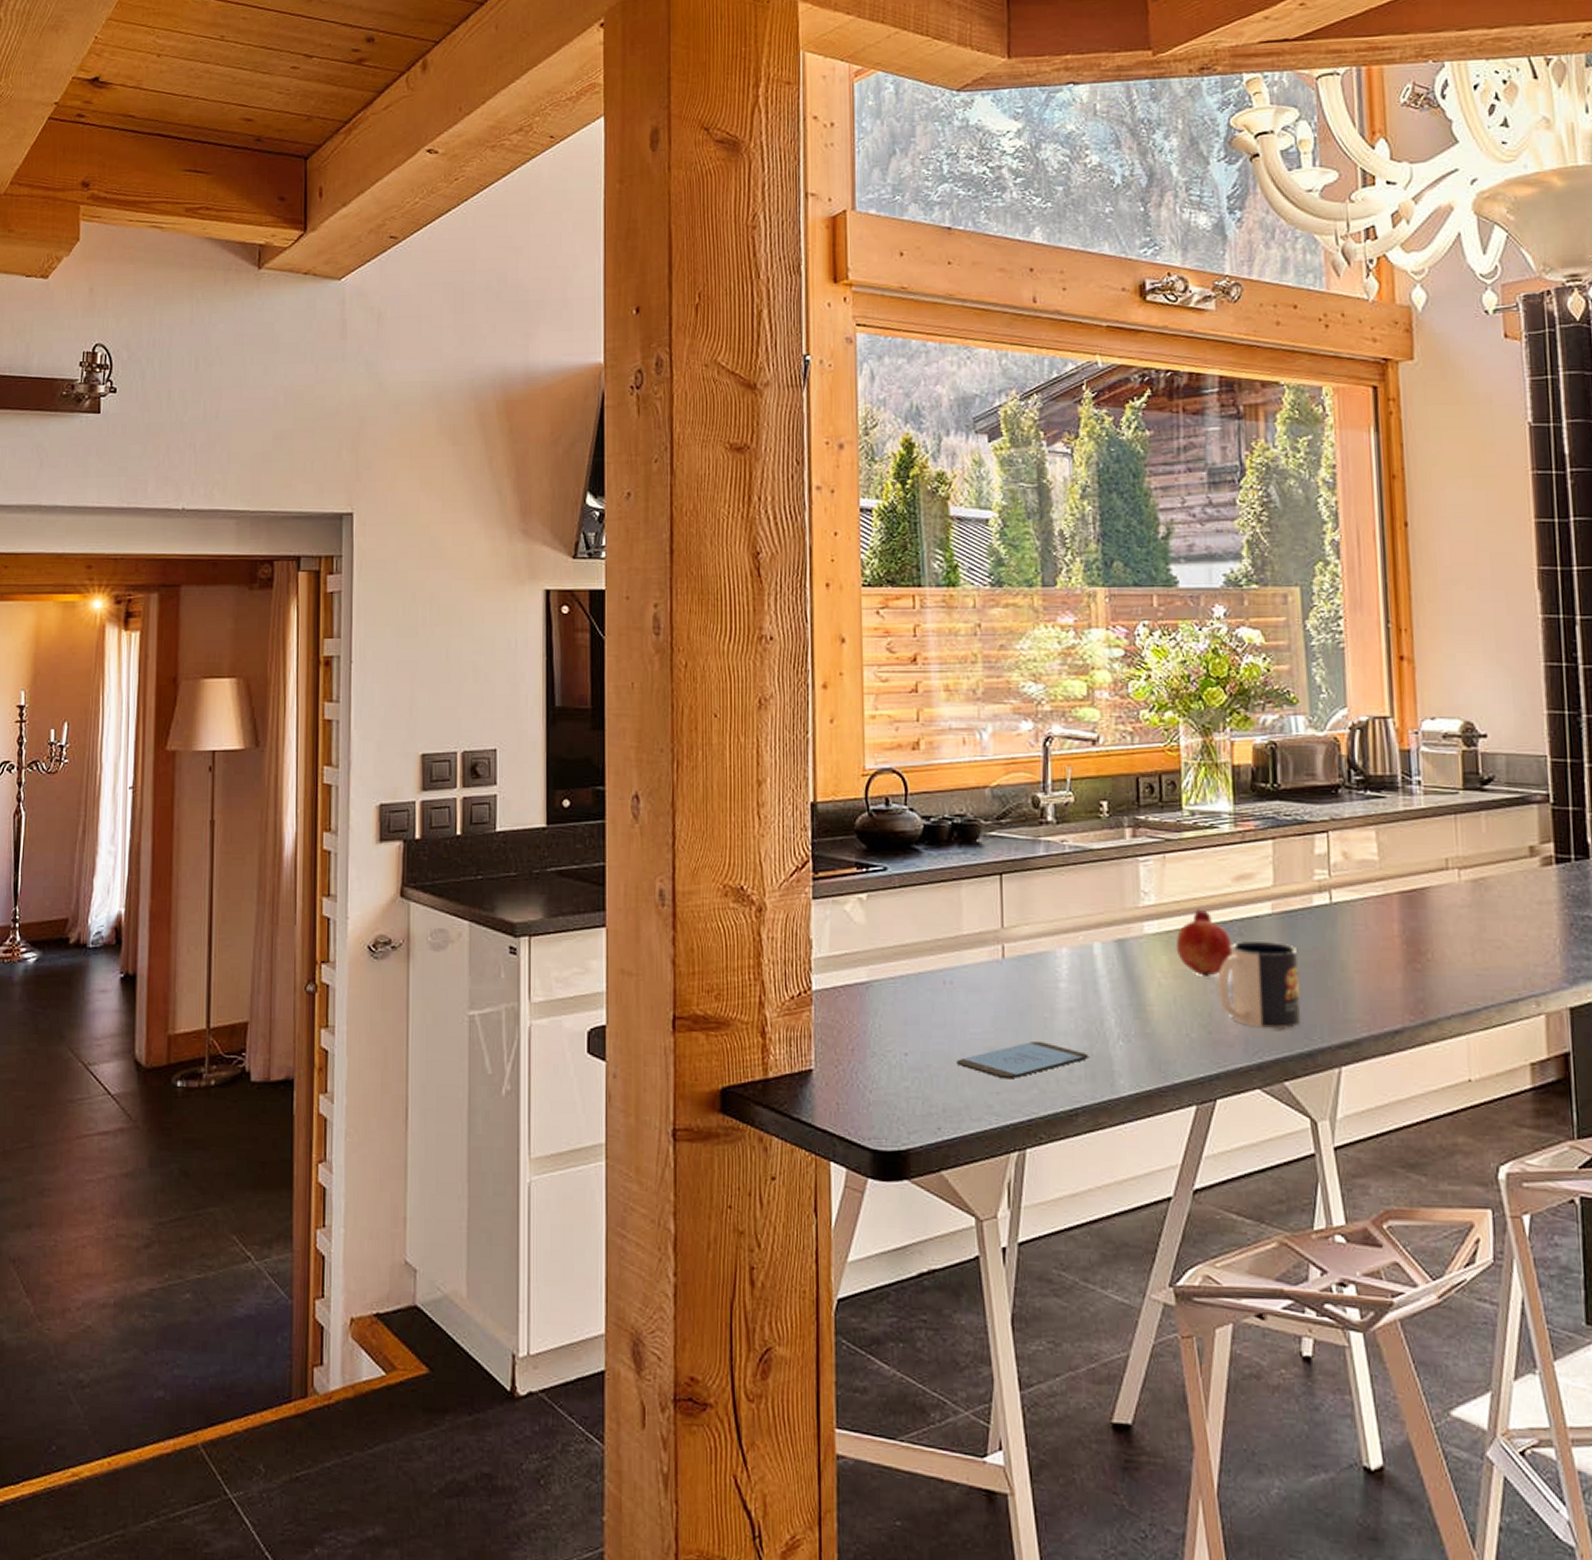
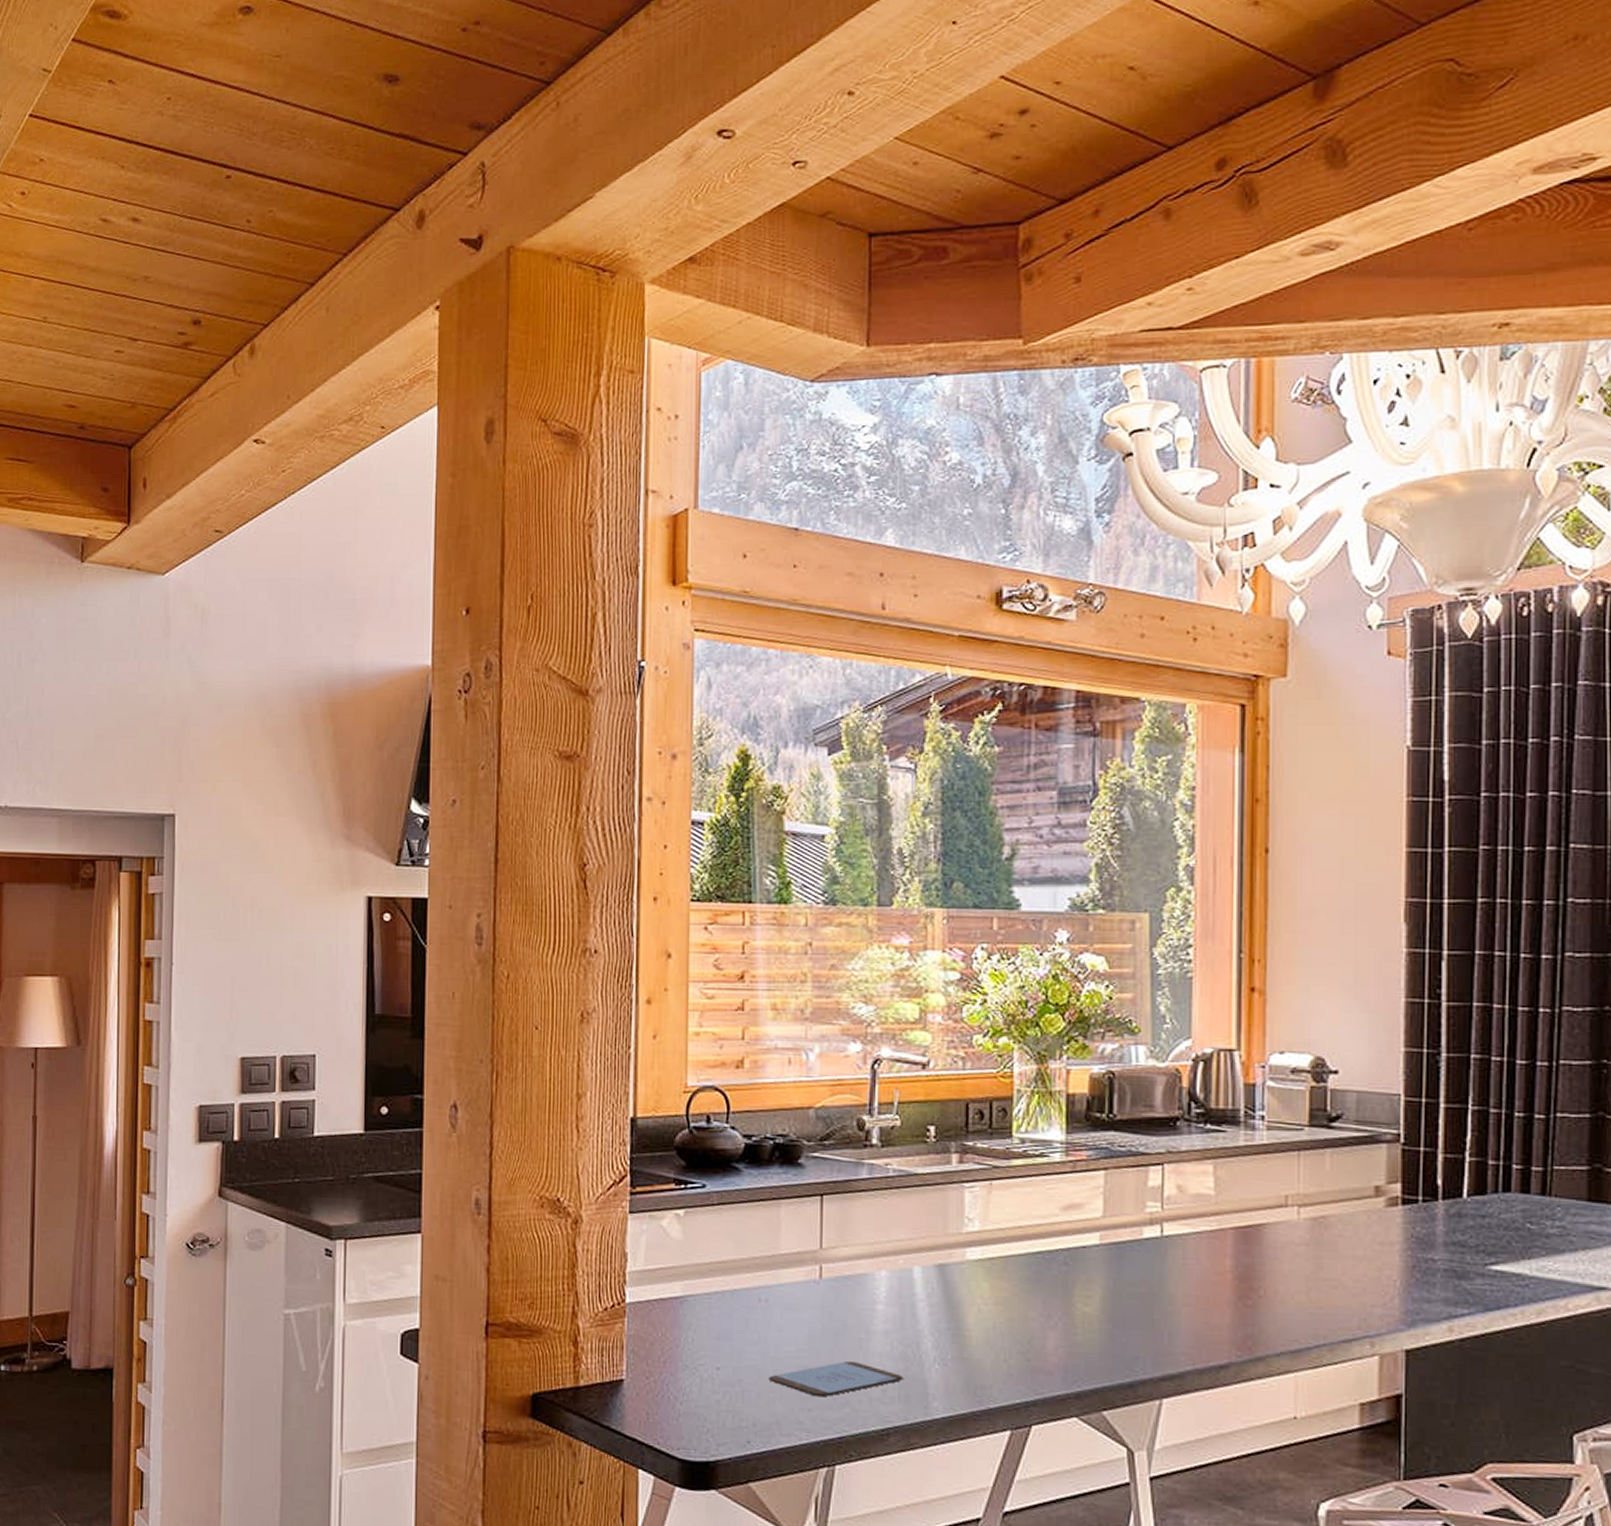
fruit: present [1176,909,1232,978] -> none [998,1237,1057,1306]
mug: present [1217,940,1302,1028] -> none [1039,1270,1125,1359]

